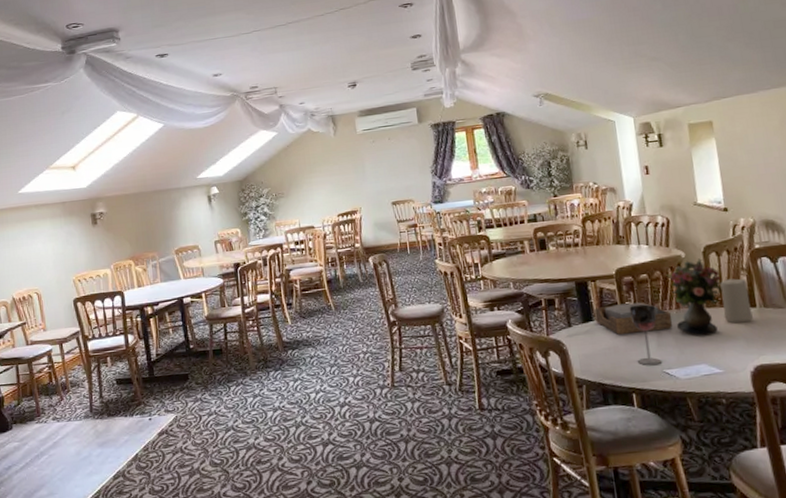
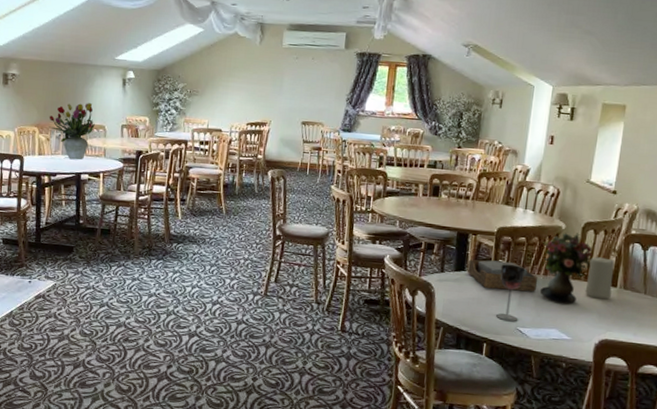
flower arrangement: none [142,226,189,286] -> present [48,103,95,160]

